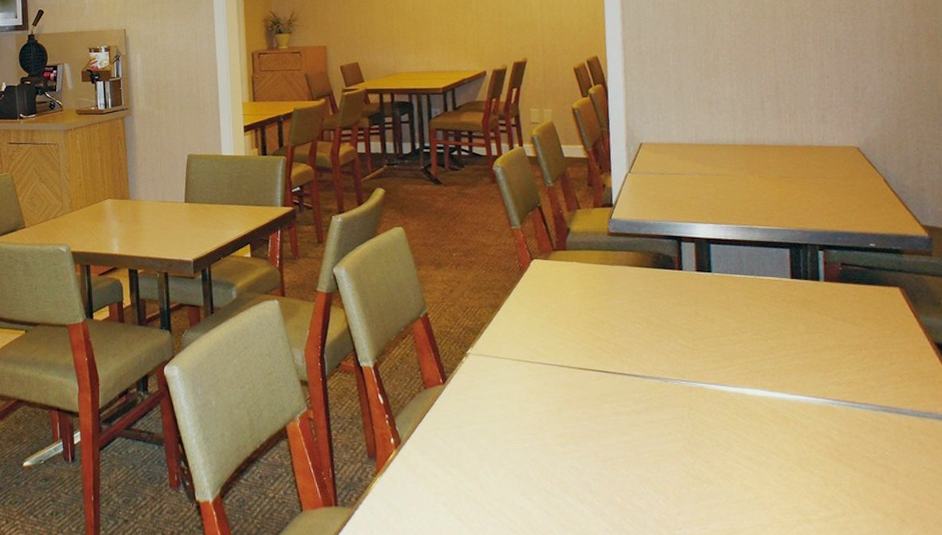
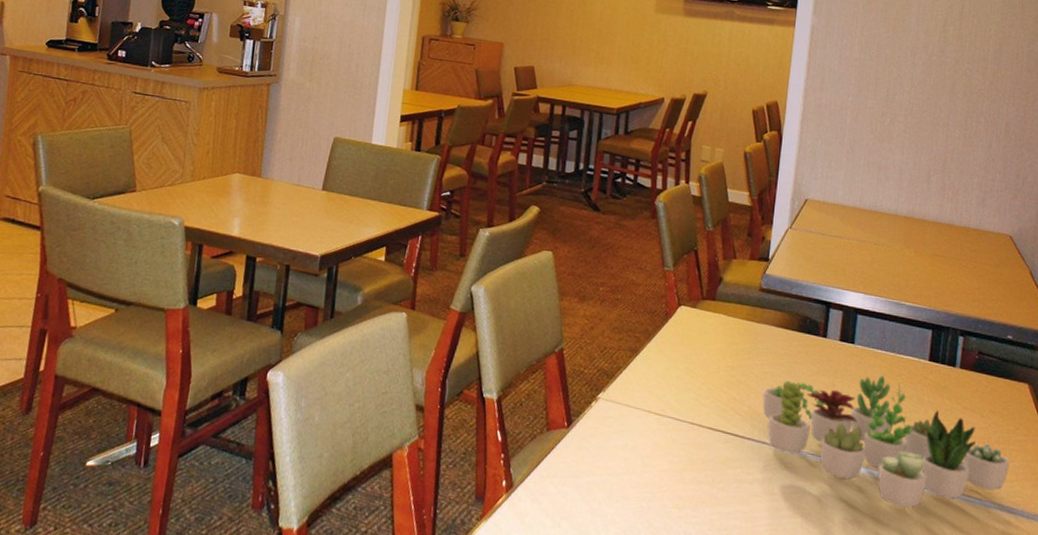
succulent plant: none [626,298,892,421] -> present [762,375,1010,509]

